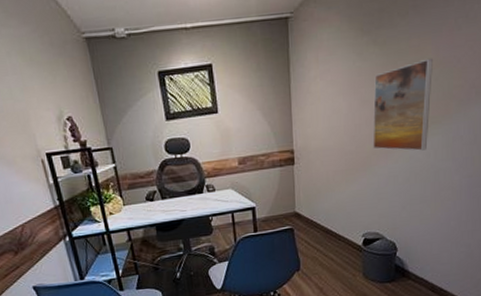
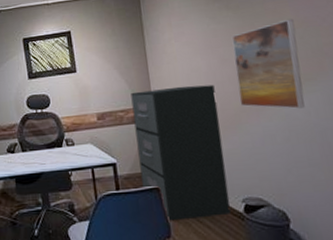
filing cabinet: none [272,127,353,257] -> present [131,84,231,221]

